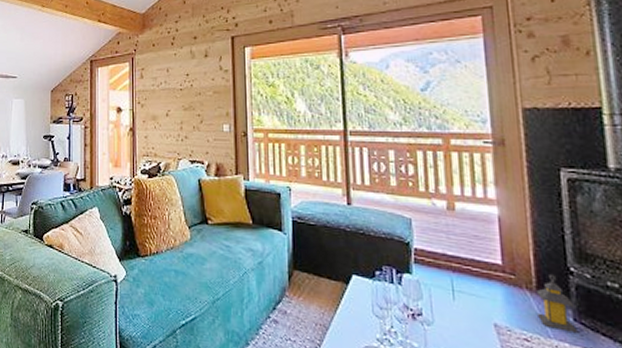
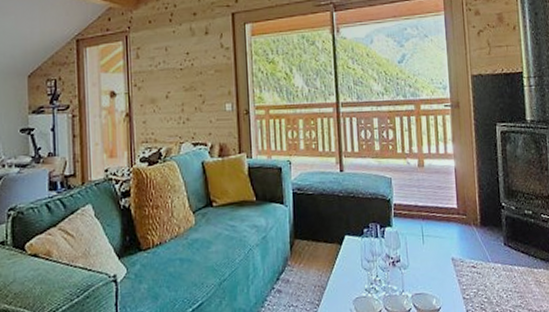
lantern: present [535,275,578,334] -> none [480,211,506,256]

